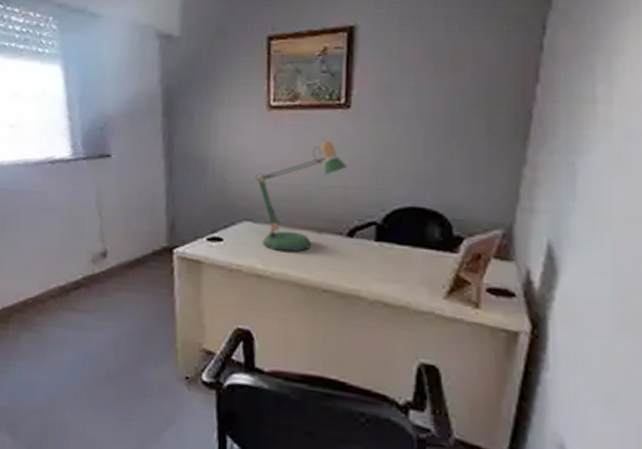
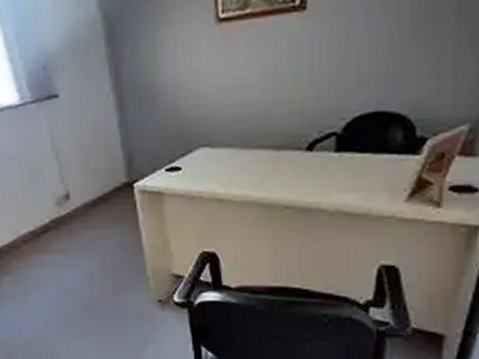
desk lamp: present [255,140,348,253] -> none [209,50,305,175]

